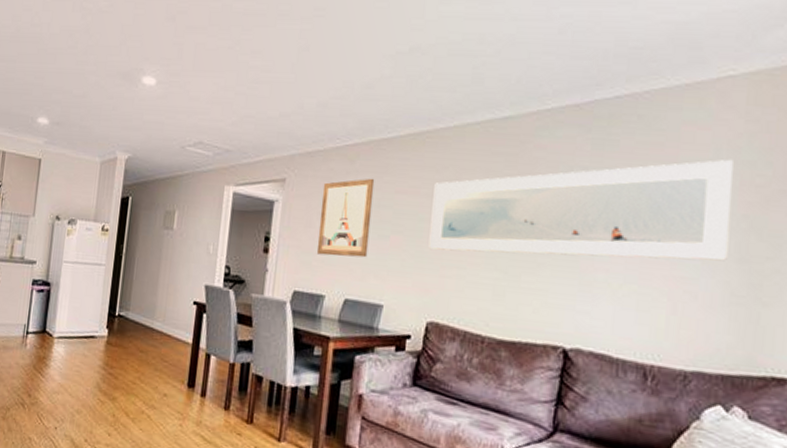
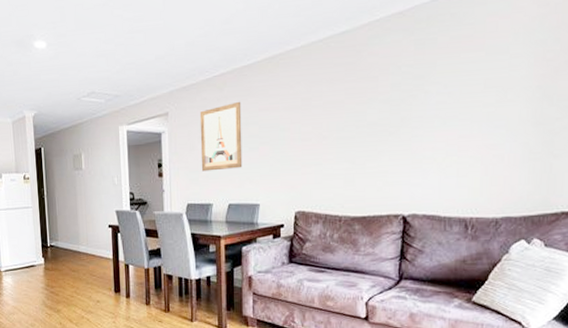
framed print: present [428,159,733,261] -> none [290,40,529,153]

